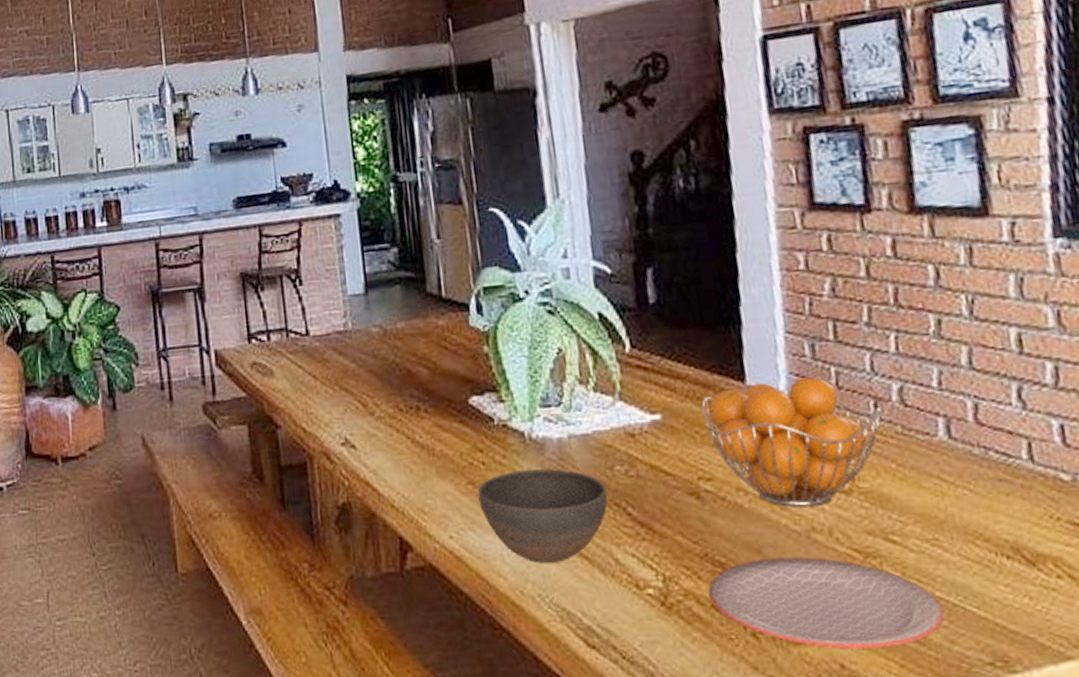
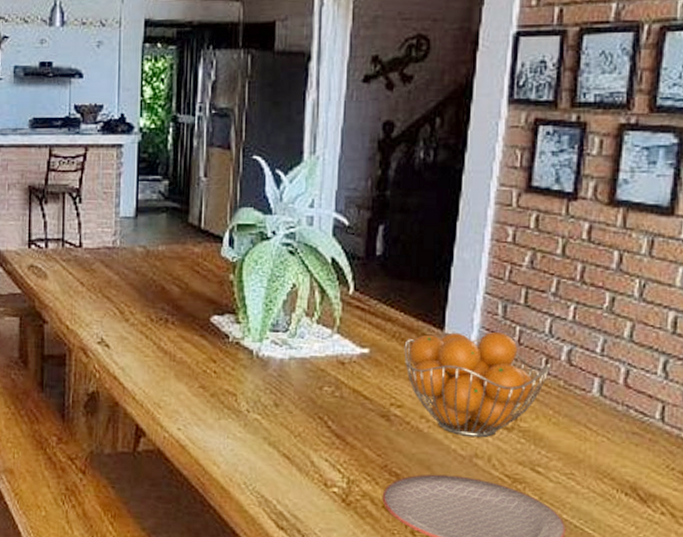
bowl: present [478,469,608,563] -> none [206,381,314,459]

